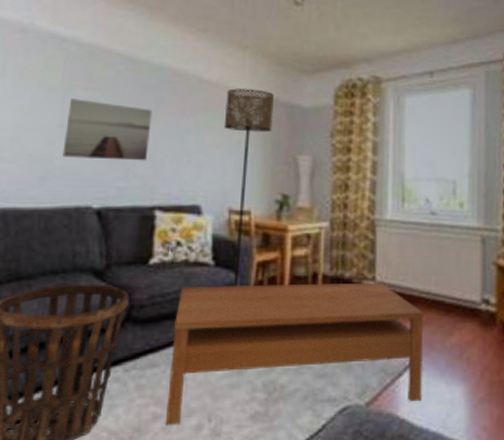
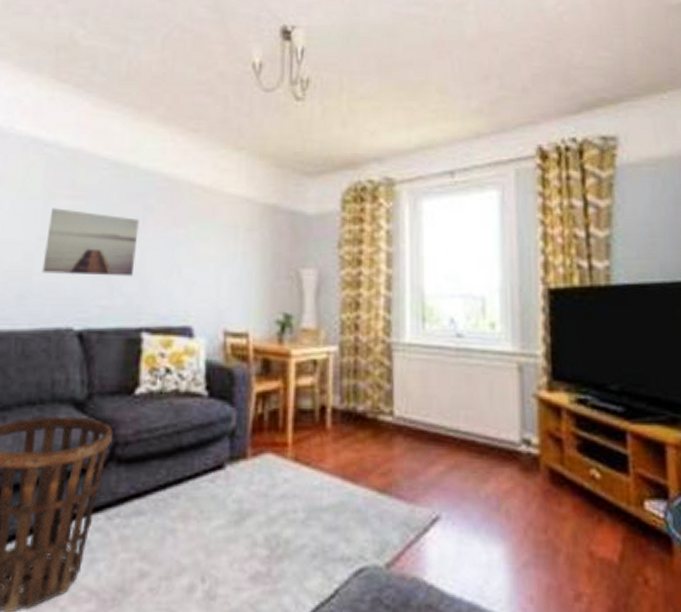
coffee table: present [166,282,424,426] -> none [153,417,454,586]
floor lamp: present [223,88,275,287] -> none [217,193,274,422]

